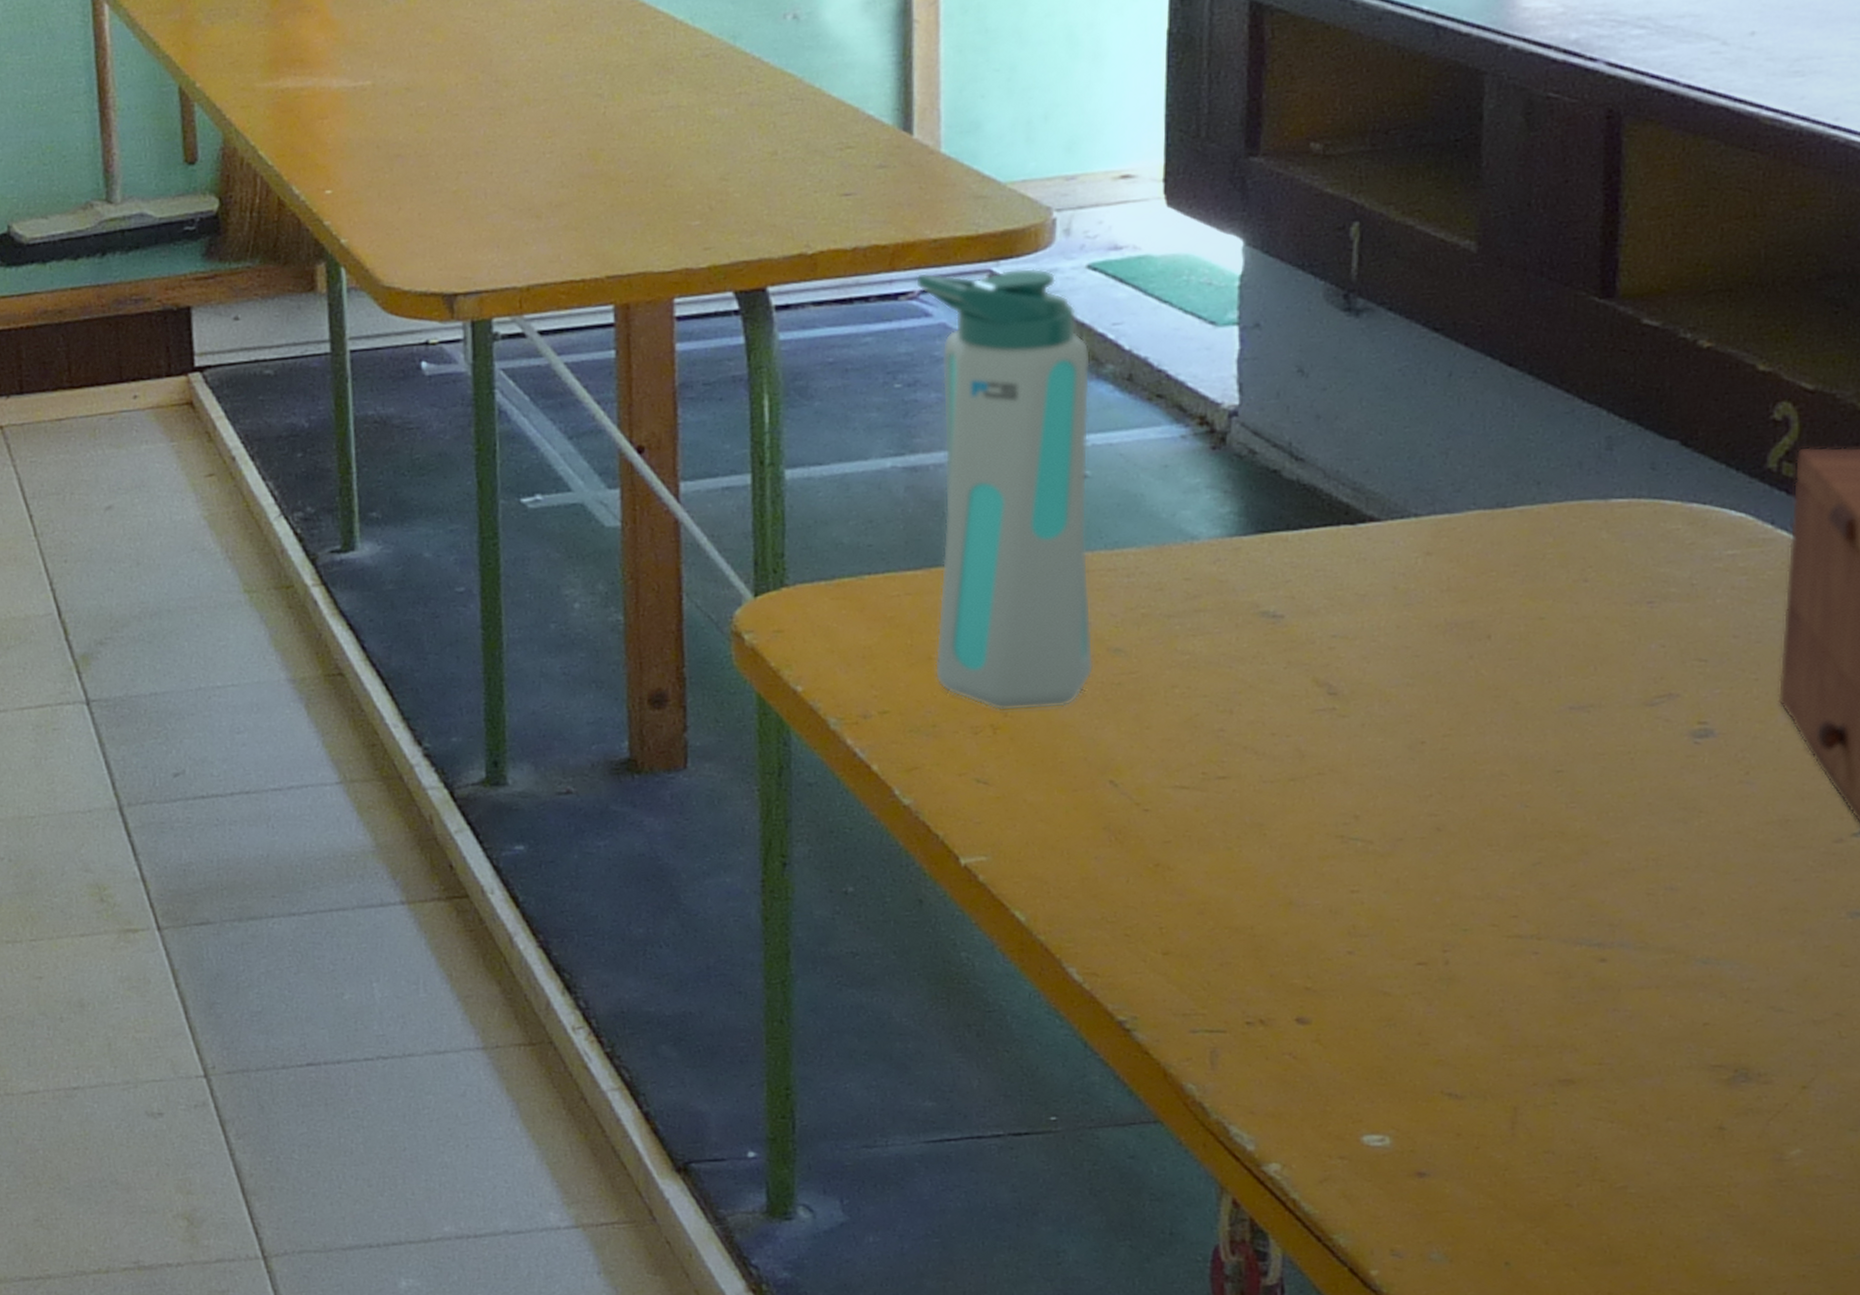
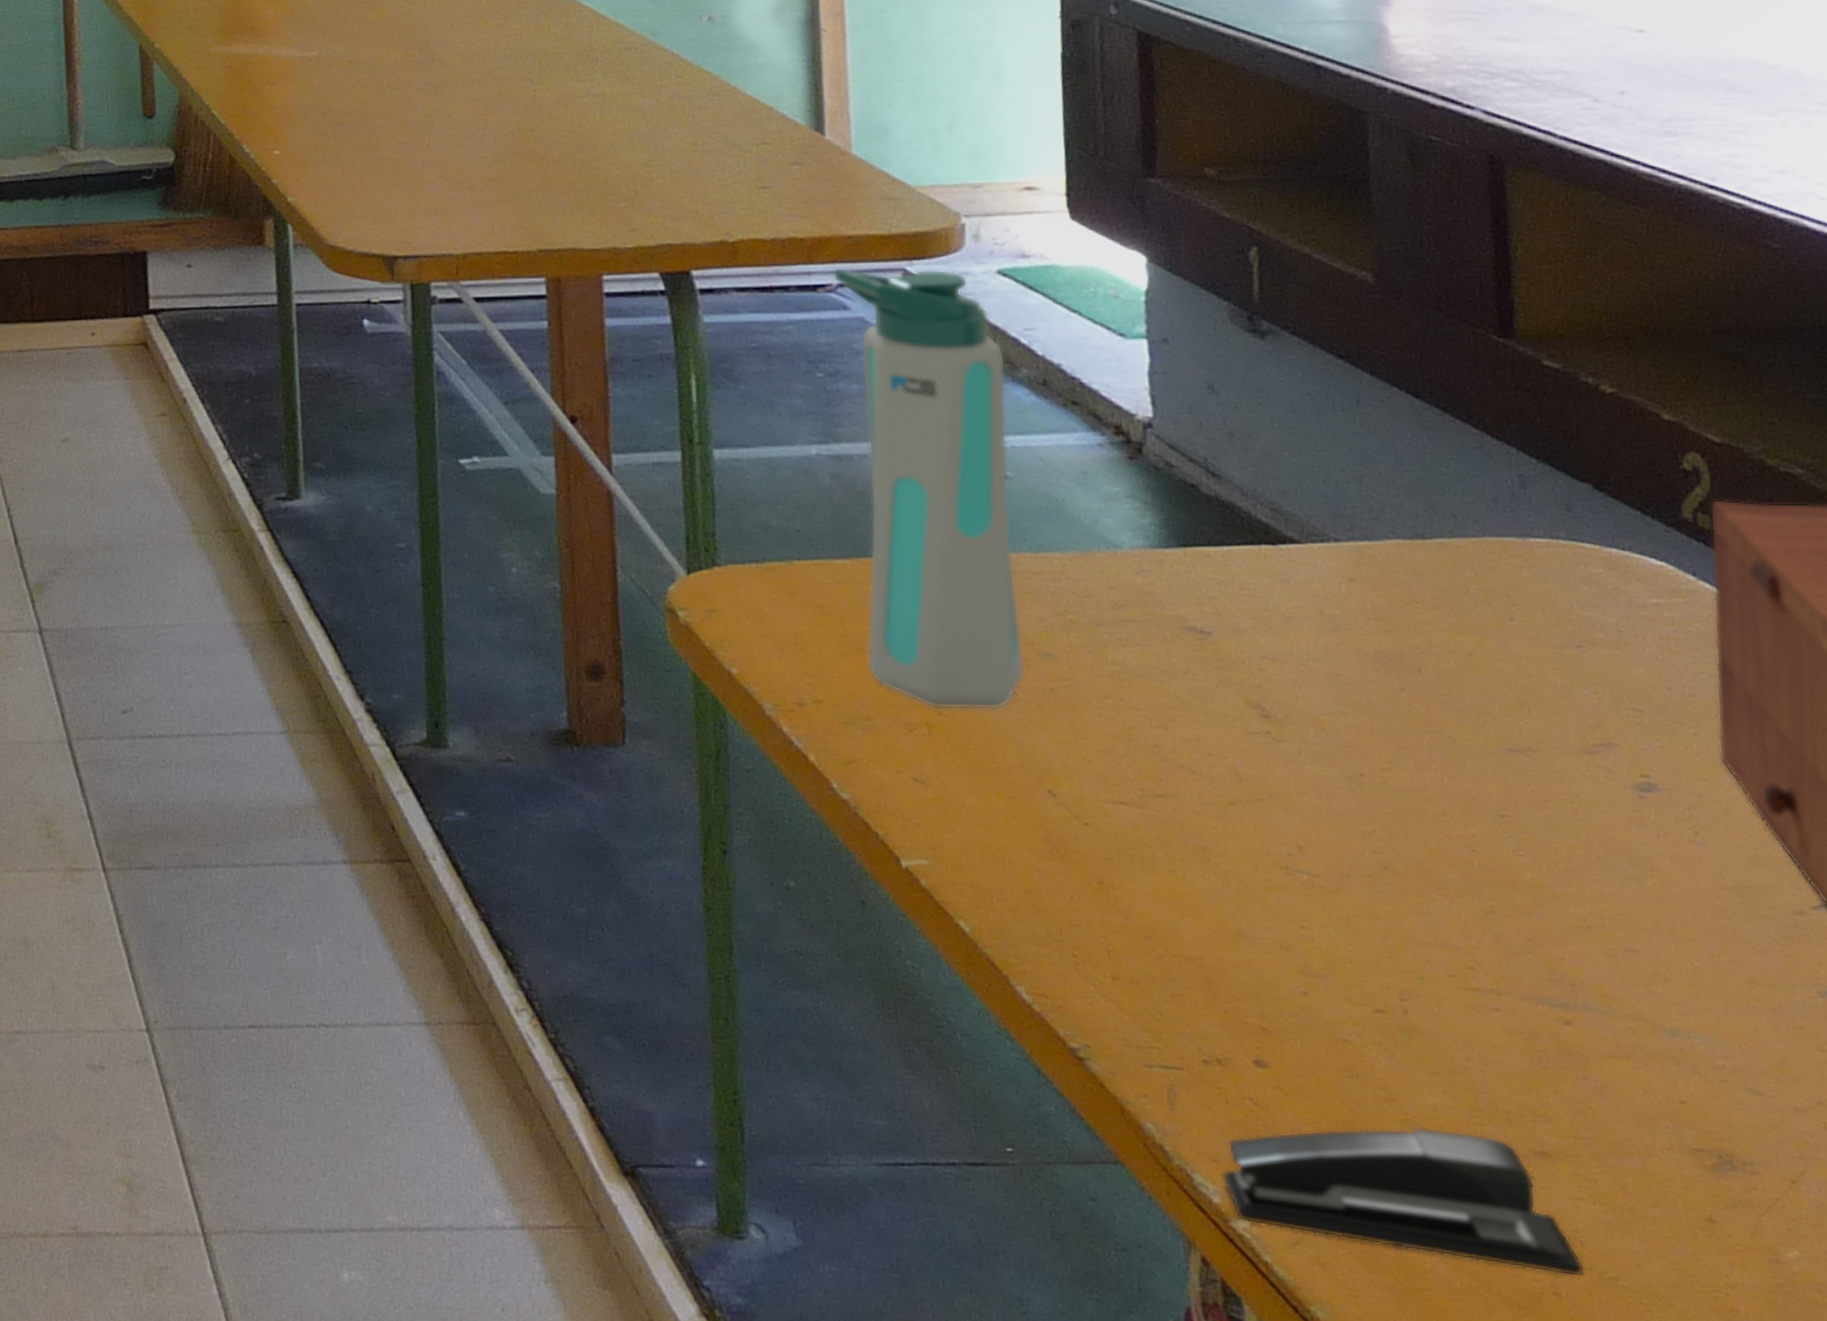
stapler: none [1257,1066,1598,1190] -> present [1221,1127,1586,1278]

